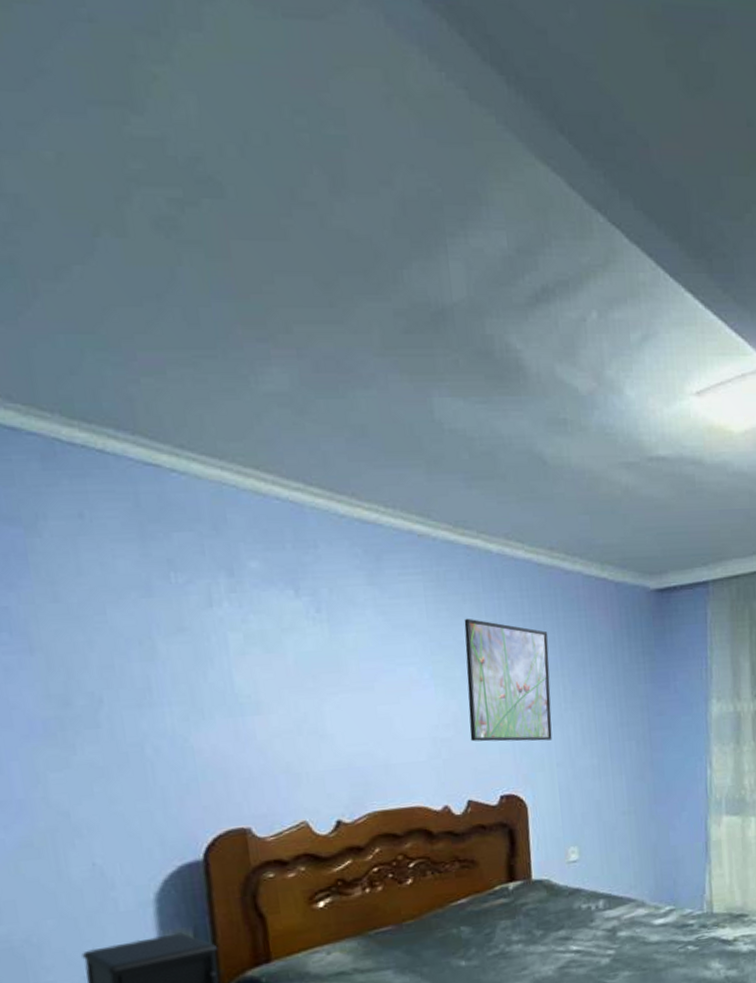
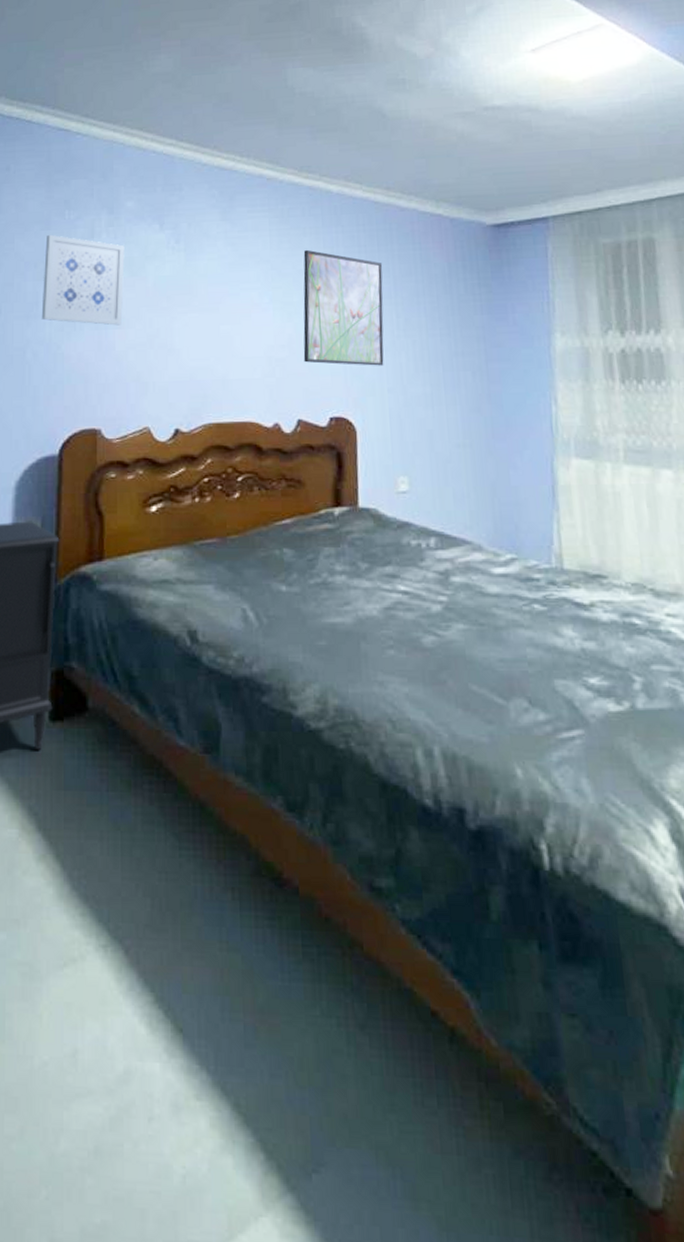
wall art: none [149,603,261,712] -> present [41,234,125,326]

